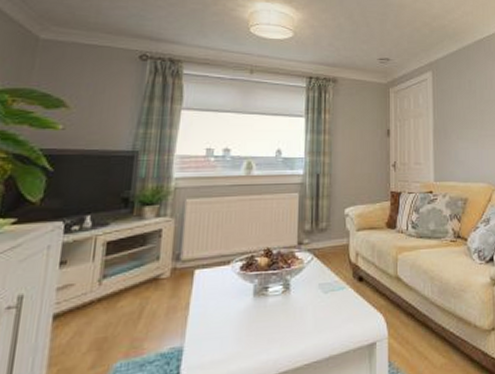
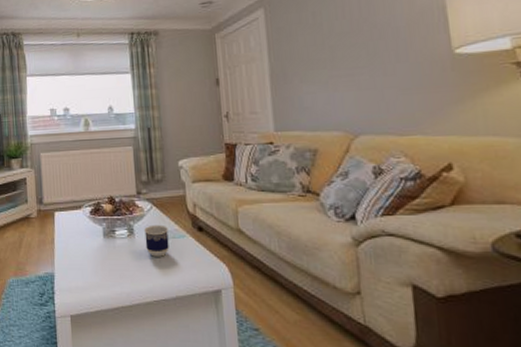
cup: none [301,277,327,314] -> present [144,224,169,257]

